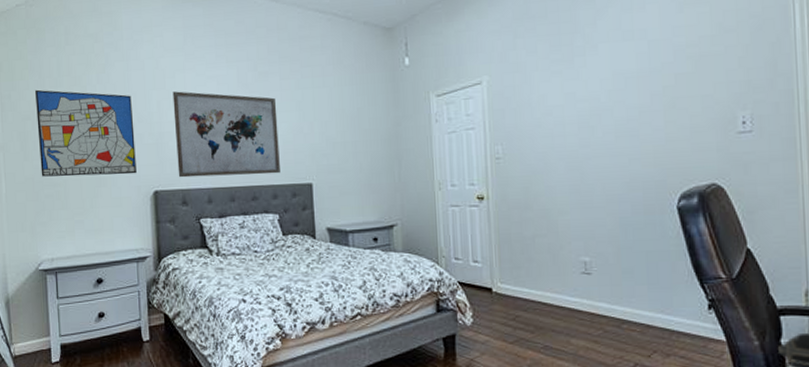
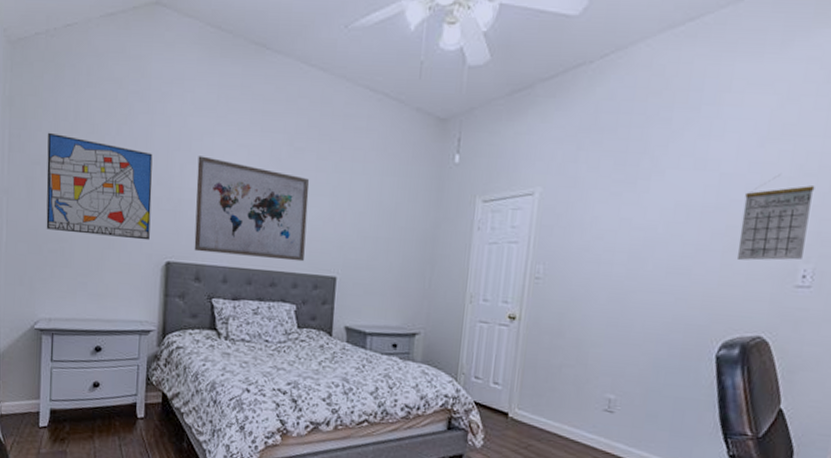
calendar: none [675,34,739,115] -> present [736,174,815,261]

